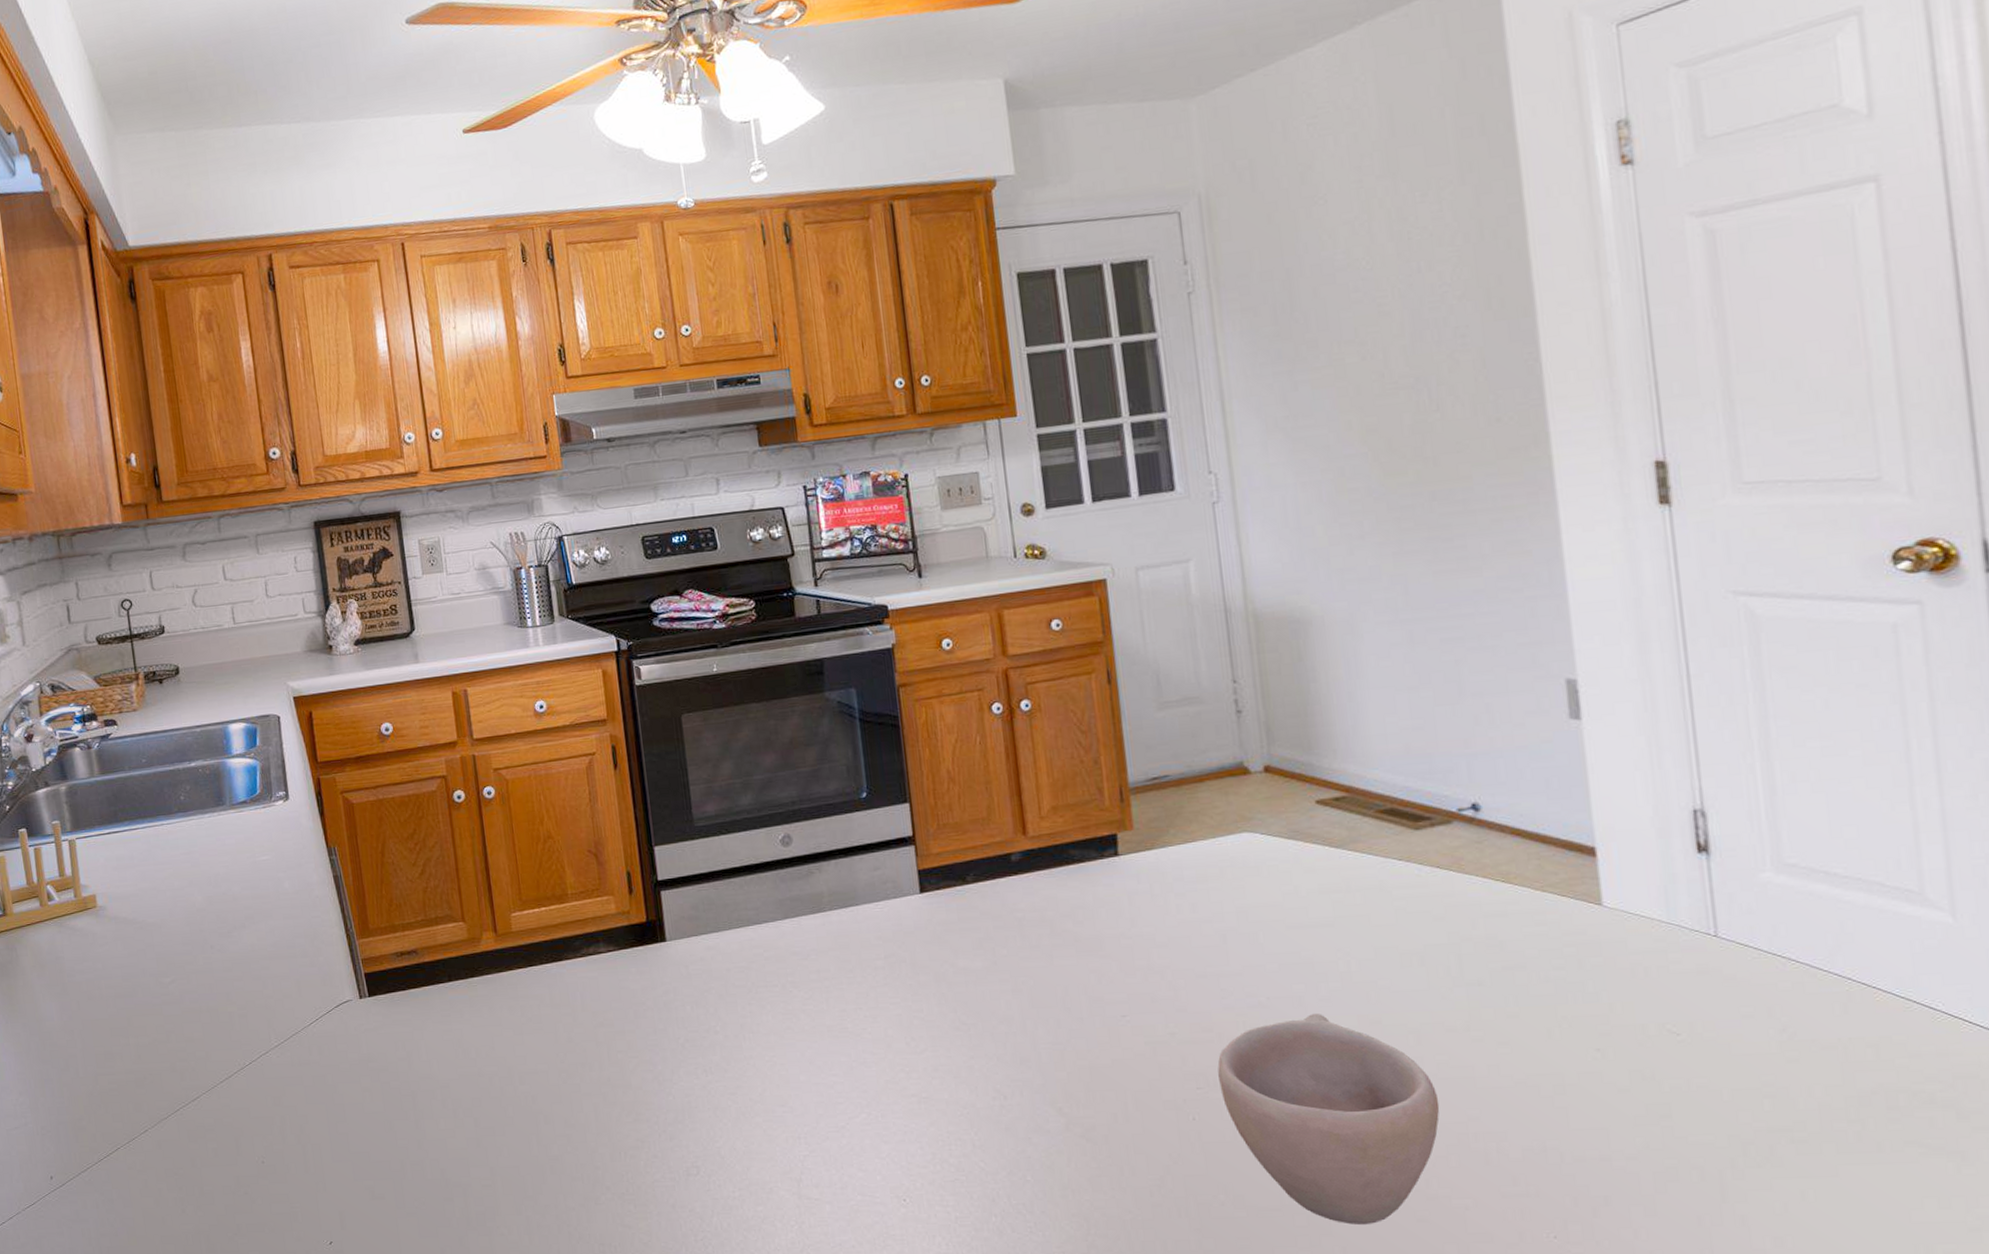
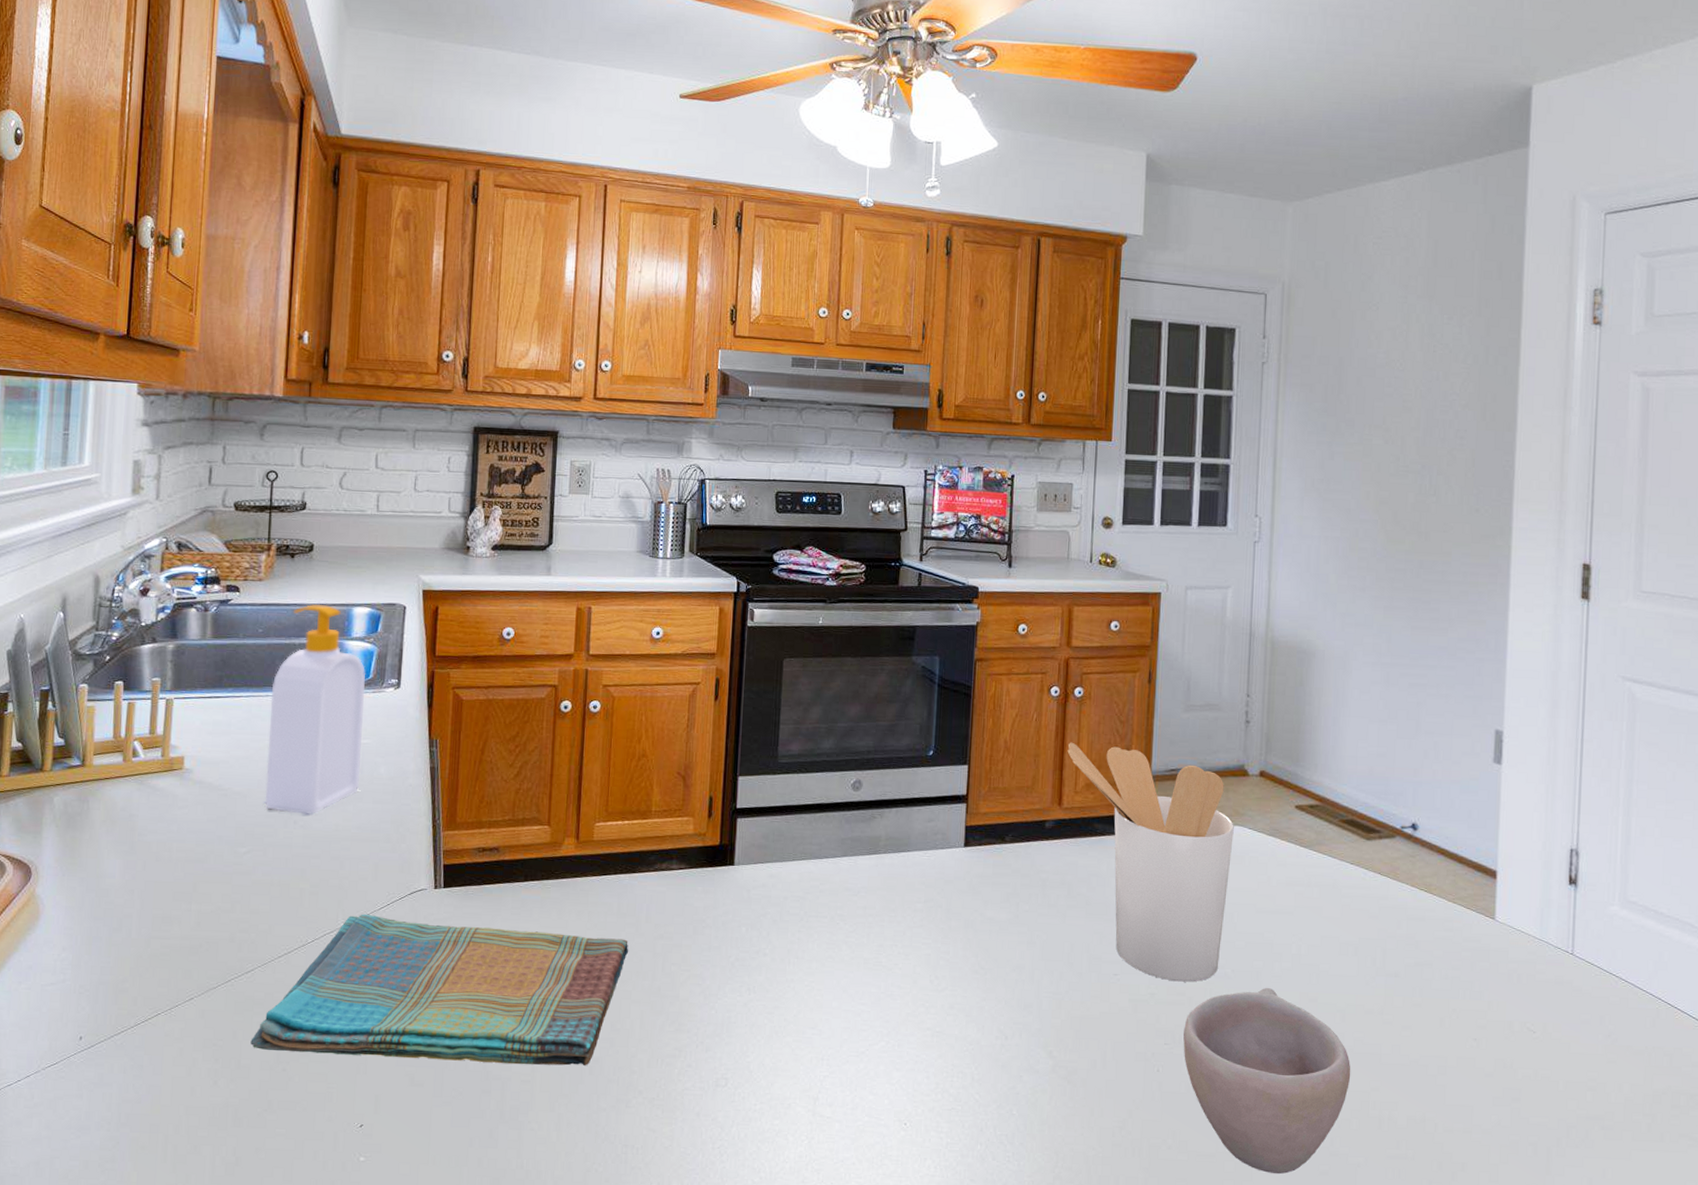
soap bottle: none [165,726,268,939] -> present [265,604,365,816]
dish towel: none [209,1031,570,1176] -> present [250,914,629,1066]
utensil holder: none [1023,760,1250,1017] -> present [1067,742,1234,982]

